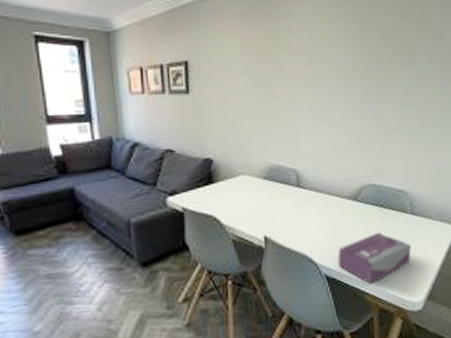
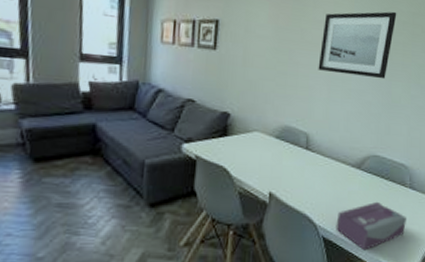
wall art: none [299,28,378,103] -> present [318,11,397,79]

